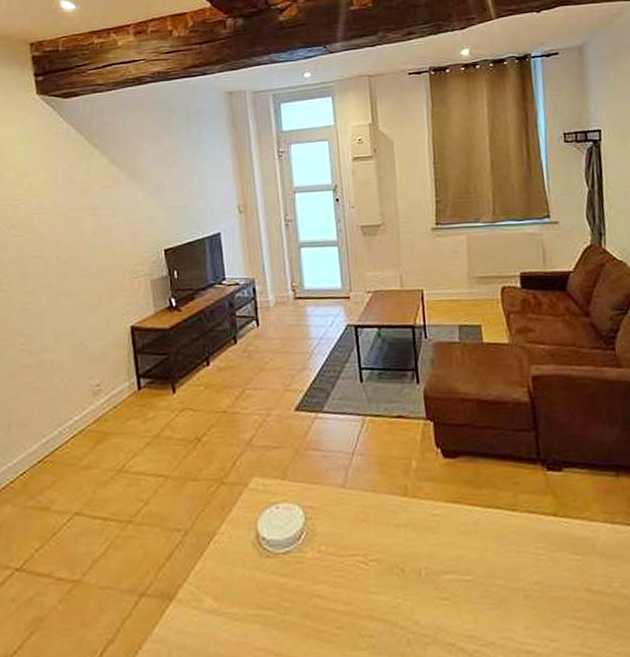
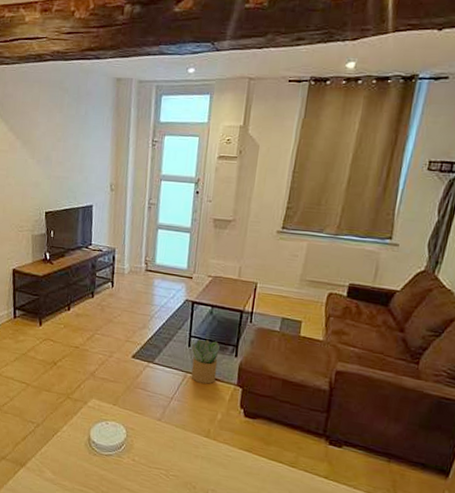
potted plant: none [363,368,400,426] -> present [191,339,220,384]

